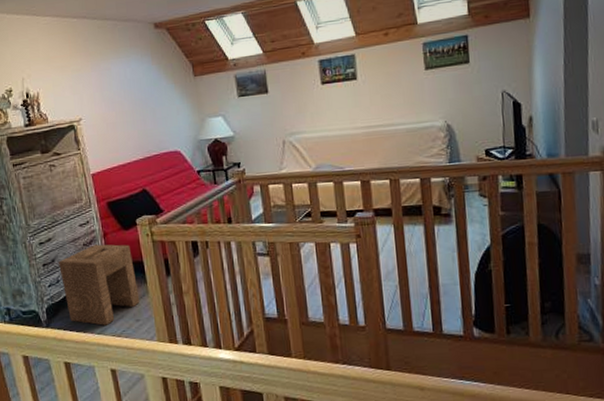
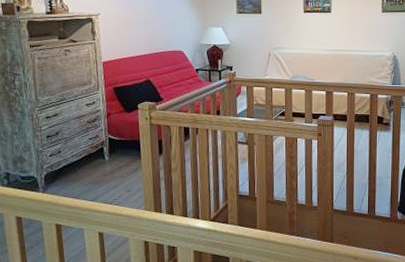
stool: present [59,244,140,326] -> none [62,123,133,193]

